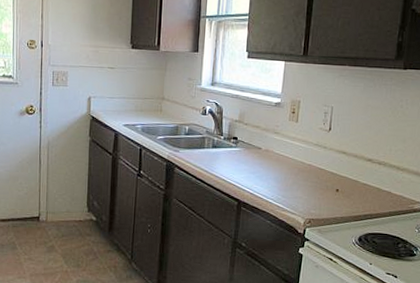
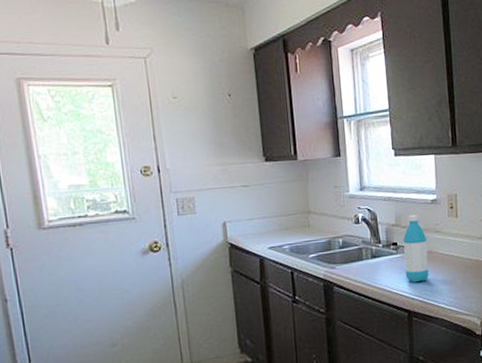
water bottle: none [240,113,266,176] -> present [403,214,429,283]

